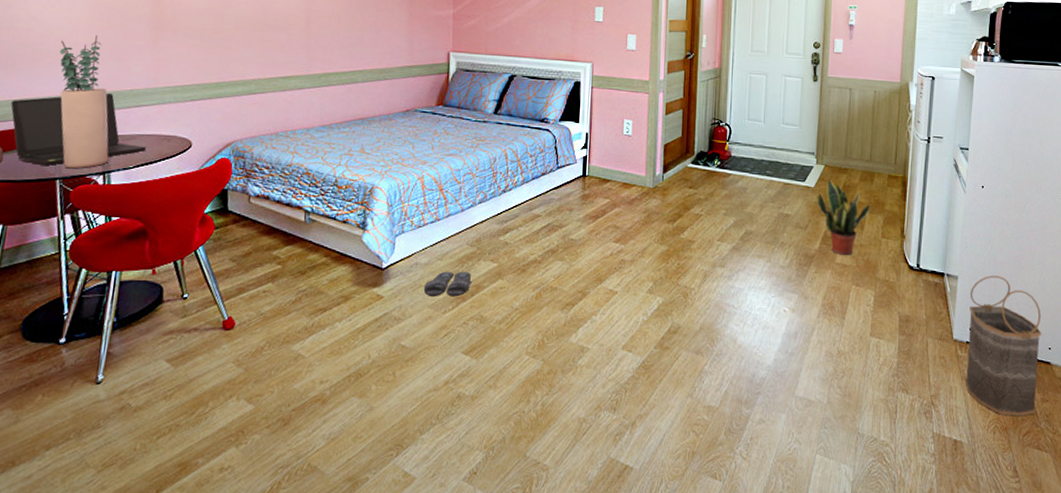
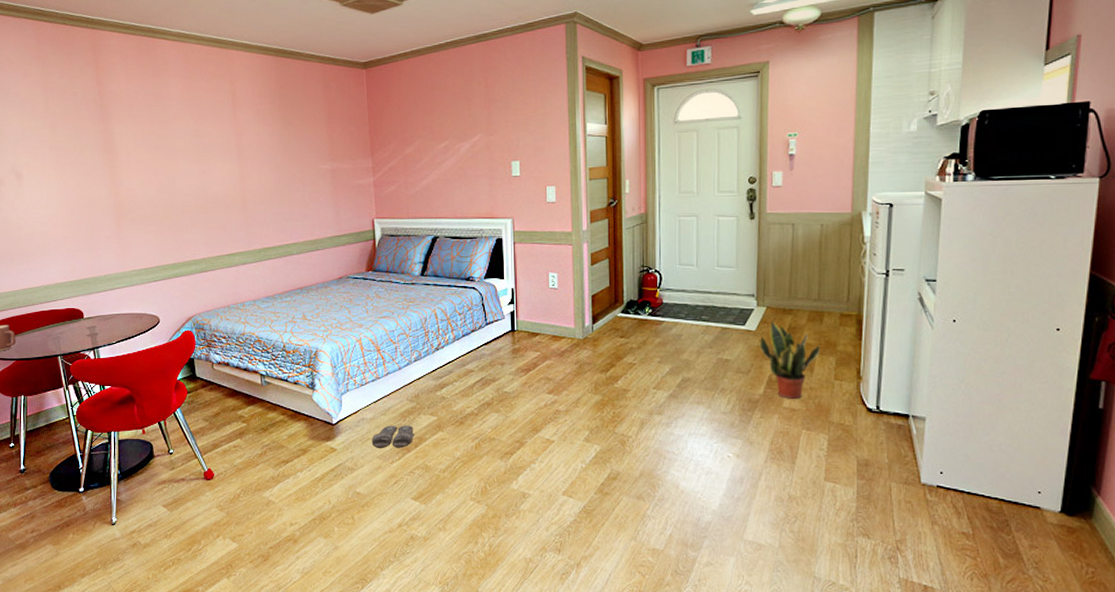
laptop: present [10,93,147,166] -> none [15,279,124,345]
vase: present [59,35,109,169] -> none [45,229,96,346]
basket: present [965,275,1042,417] -> none [936,416,1030,563]

